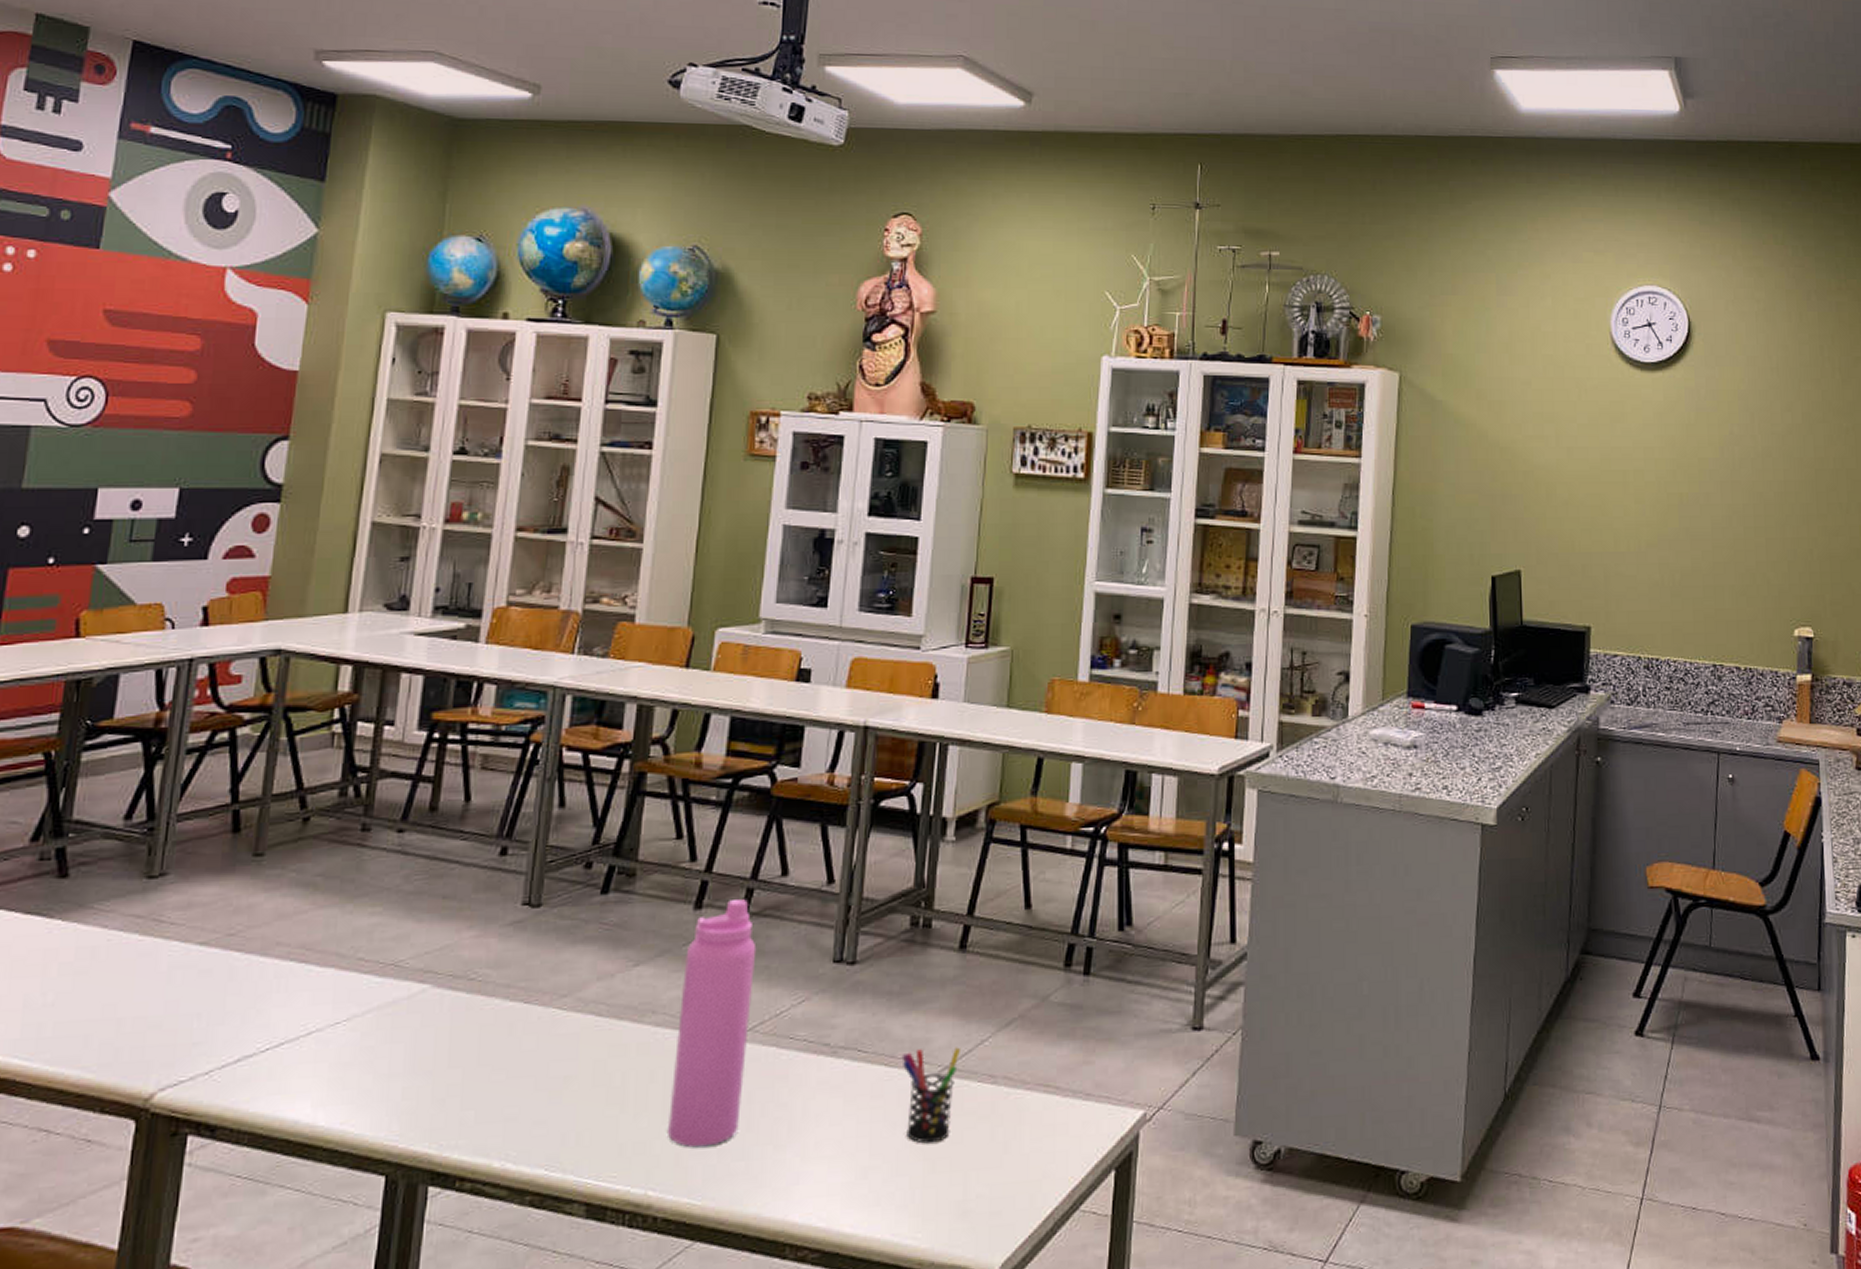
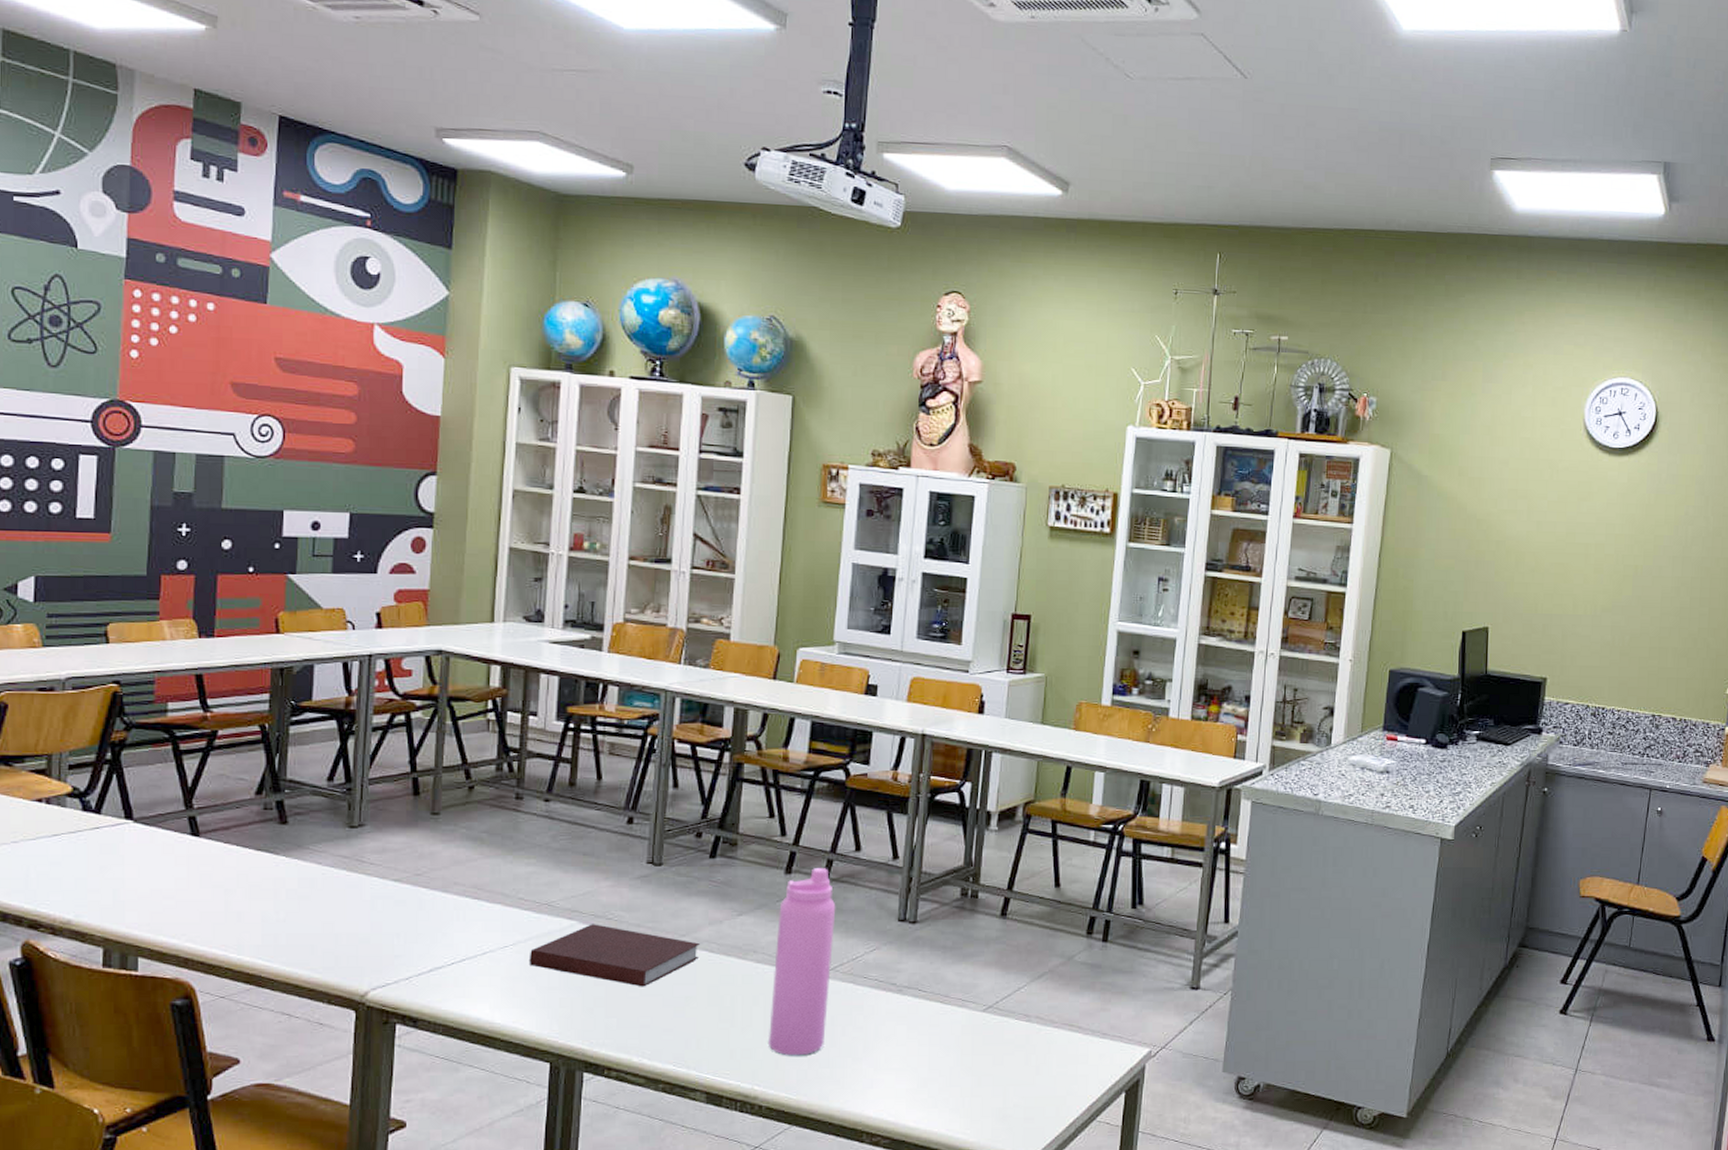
notebook: none [365,987,585,1067] -> present [529,924,700,987]
pen holder: present [901,1047,962,1144] -> none [954,992,1002,1064]

